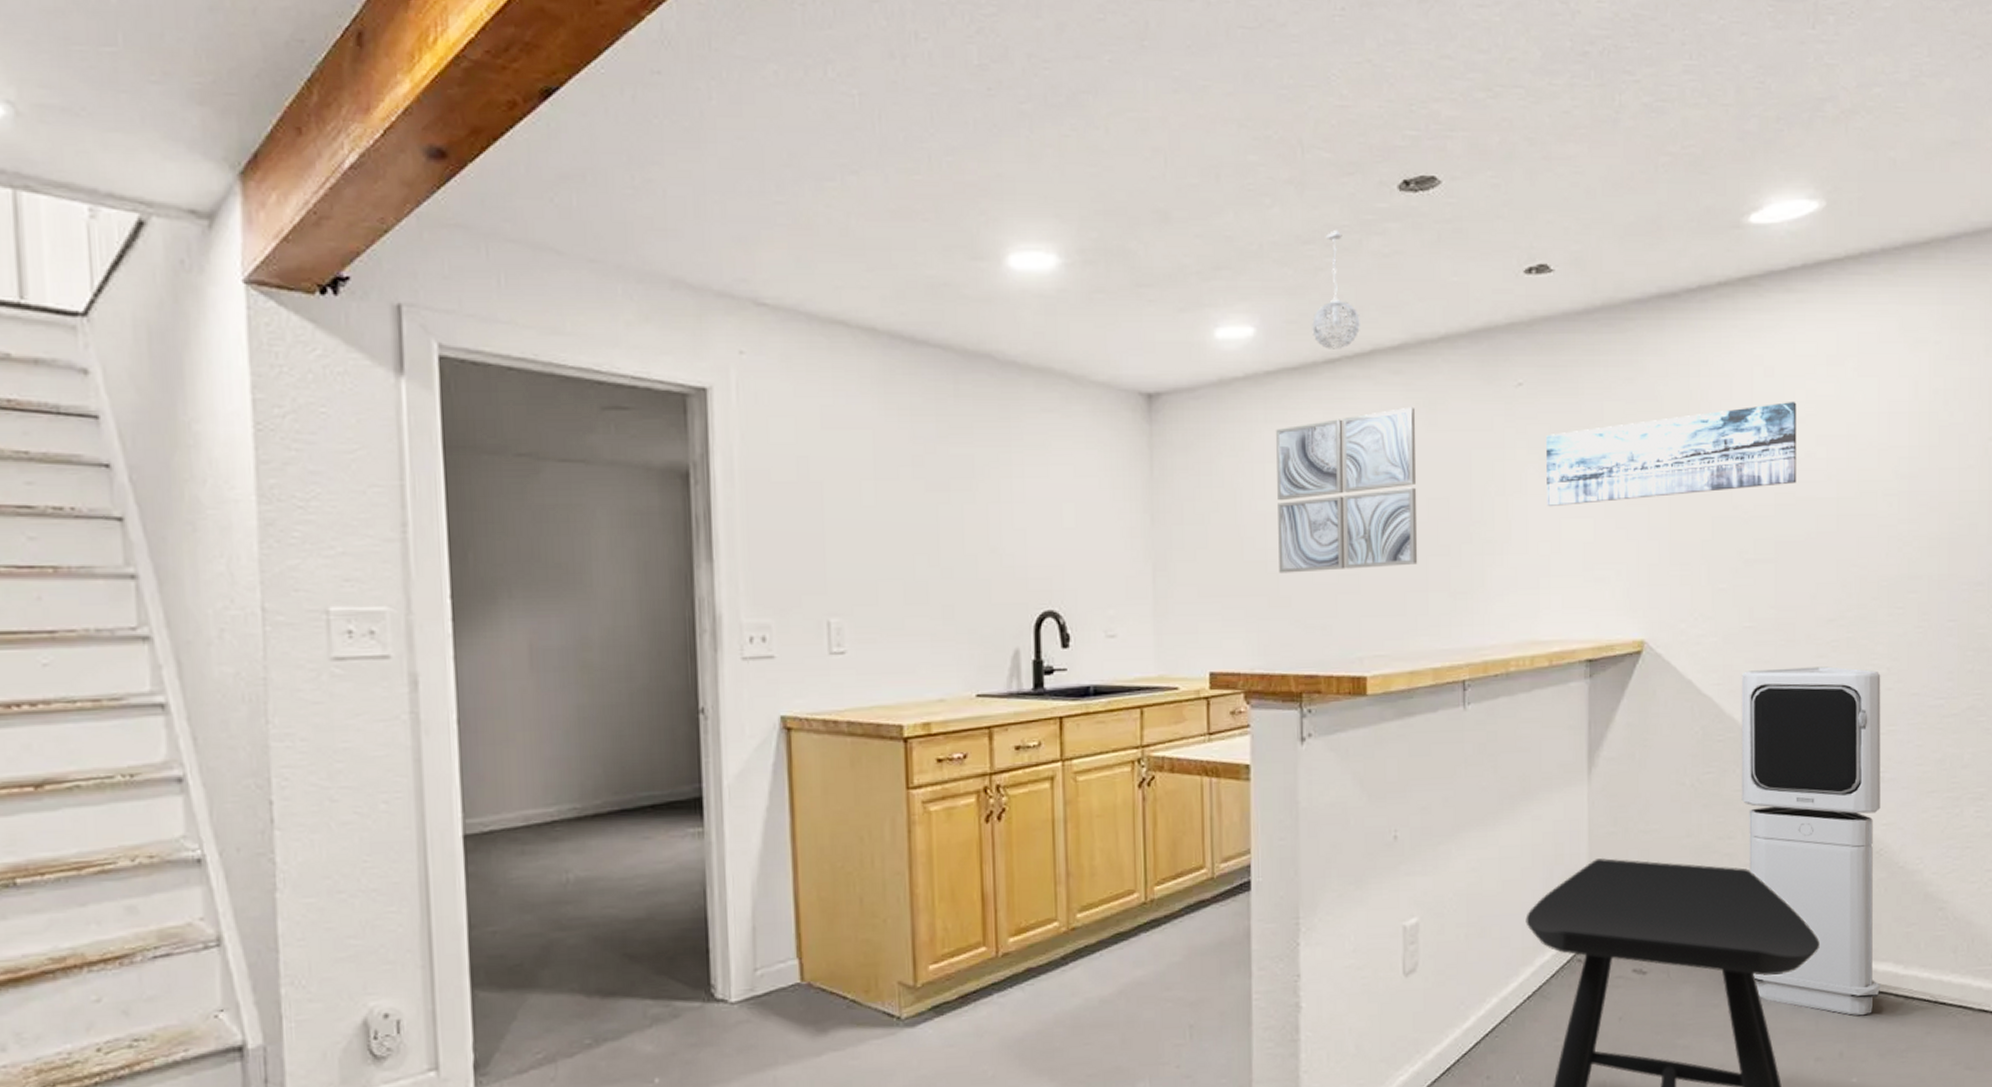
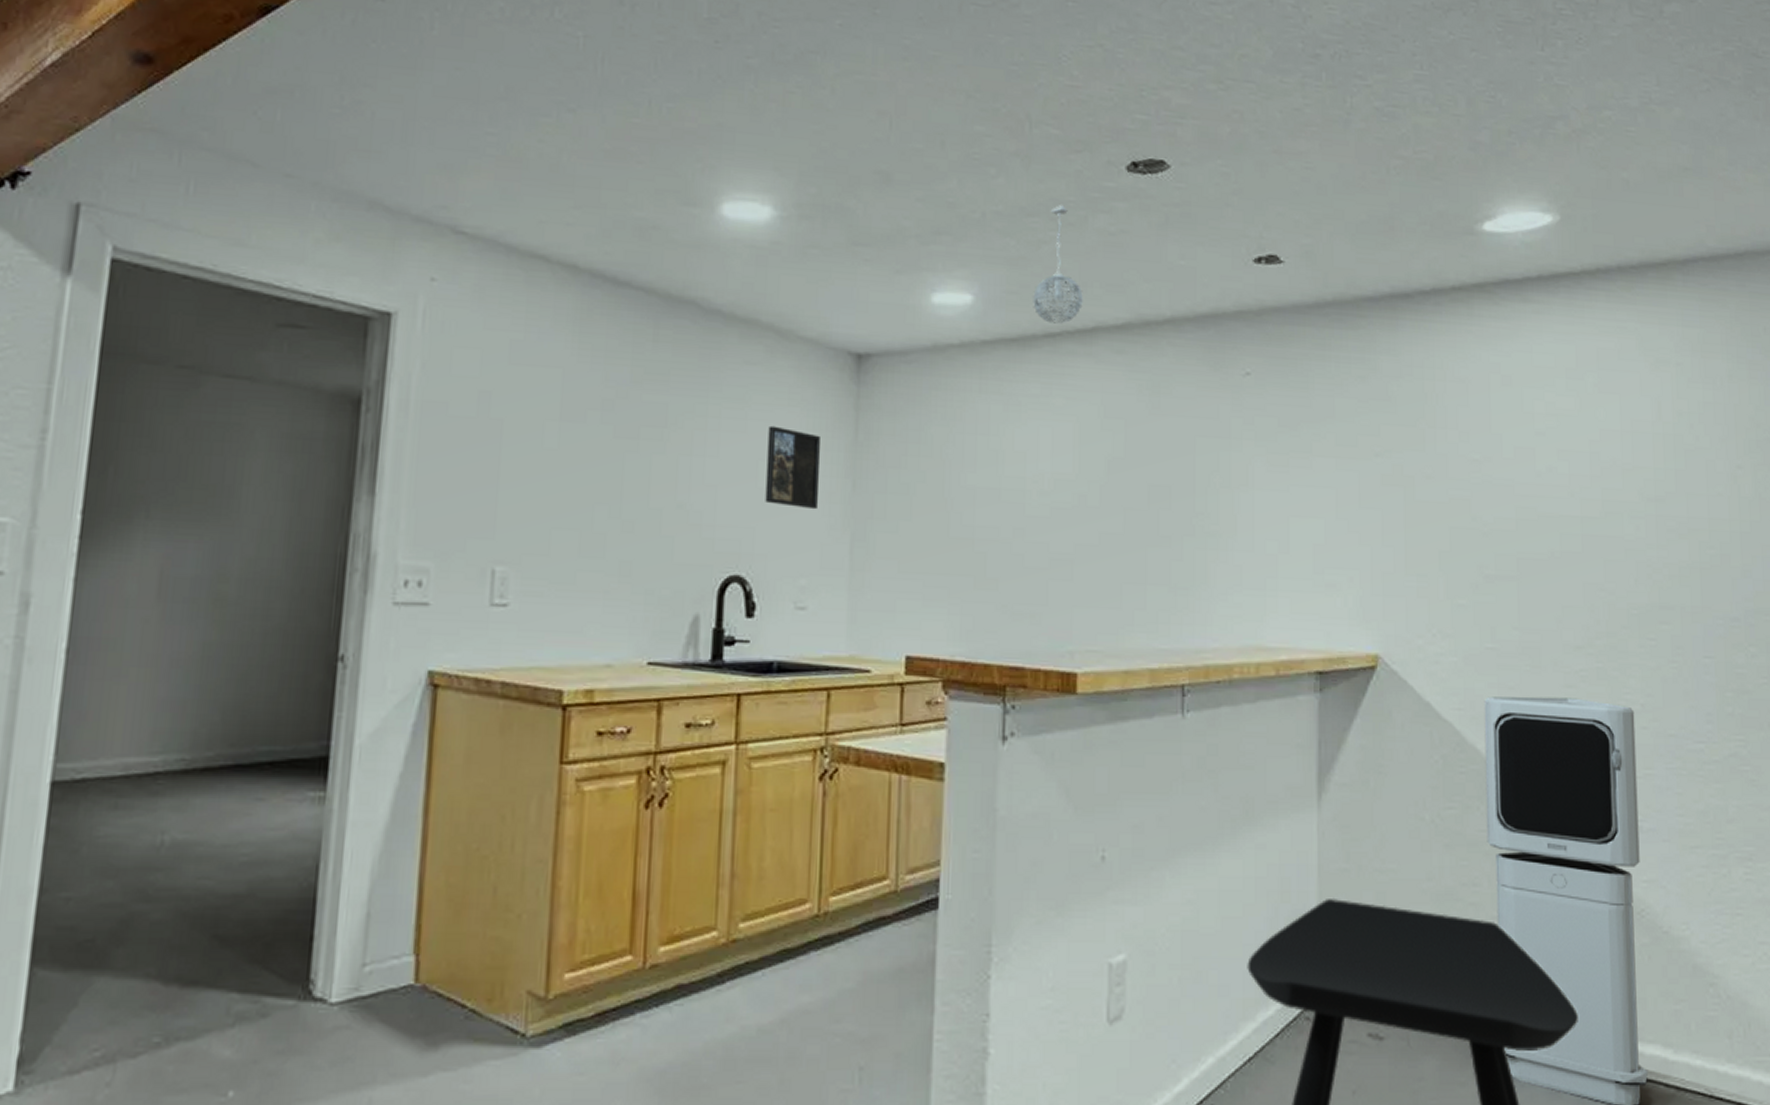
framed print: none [1069,469,1121,545] -> present [765,425,820,510]
wall art: present [1276,407,1418,573] -> none [987,388,1138,555]
wall art: present [1546,402,1797,506] -> none [1275,413,1538,504]

